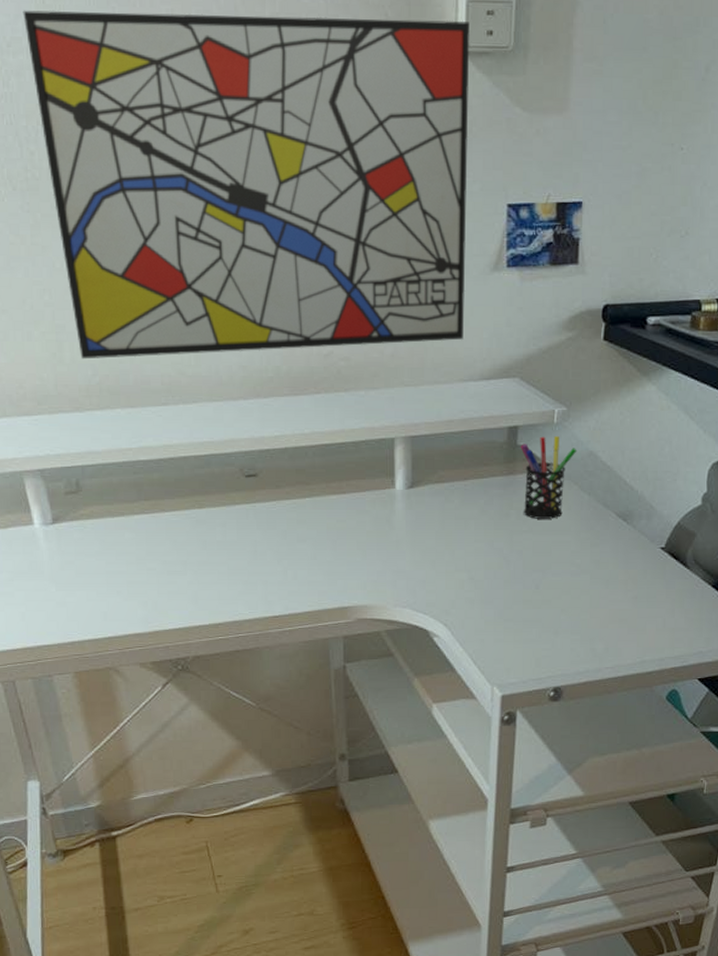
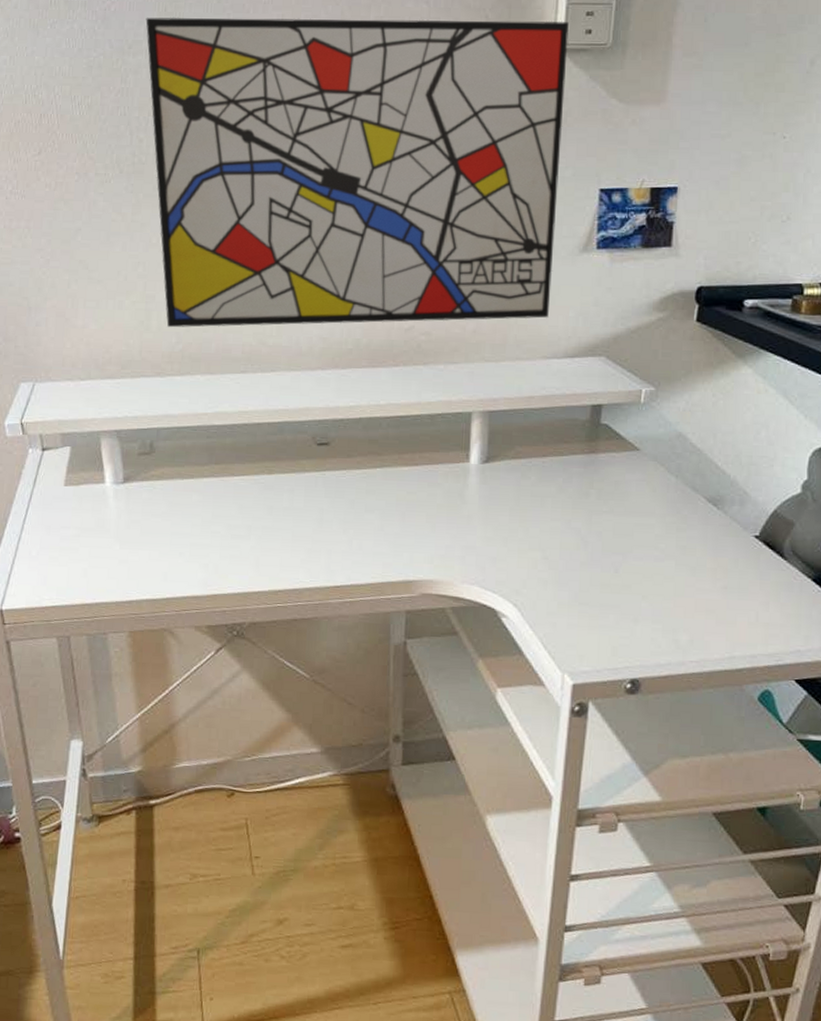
pen holder: present [520,436,577,519] -> none [604,416,665,501]

